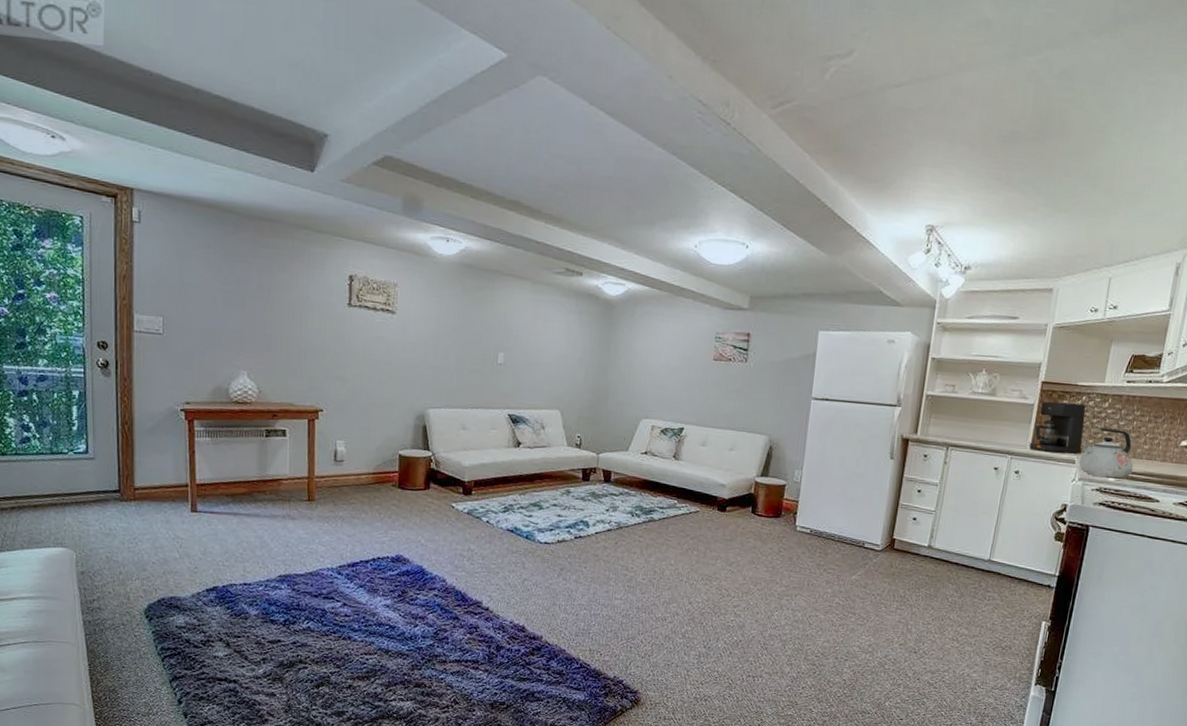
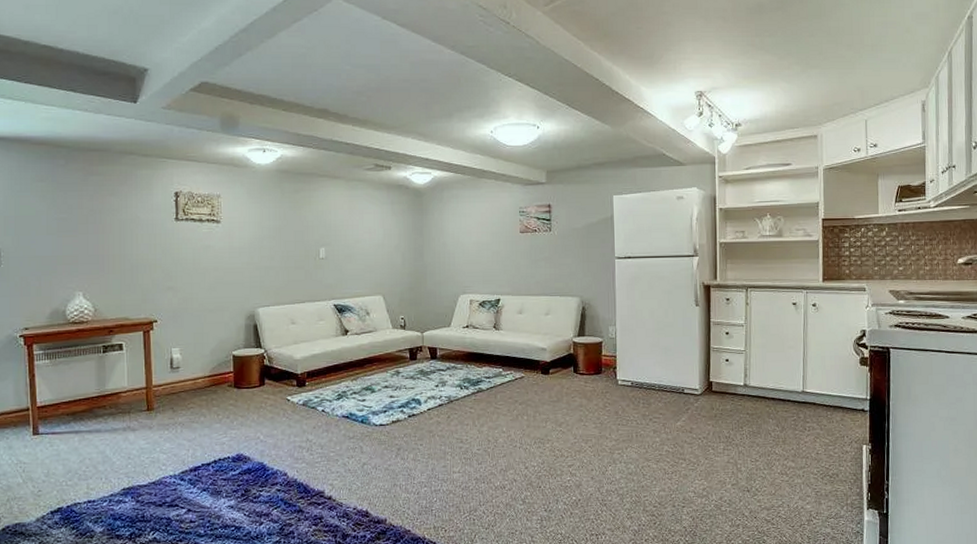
coffee maker: present [1029,401,1086,454] -> none [821,235,869,284]
kettle: present [1079,427,1134,479] -> none [869,254,920,301]

